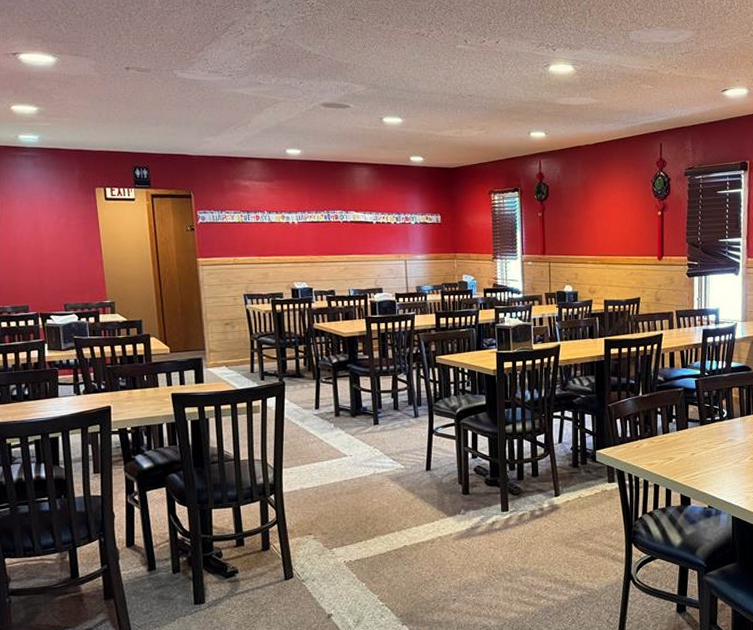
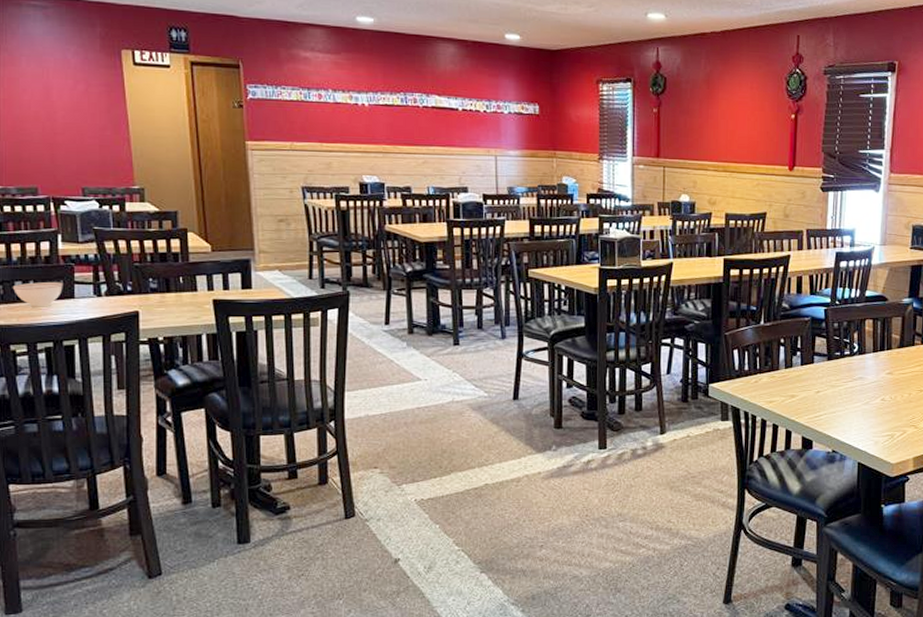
bowl: none [8,384,49,407] -> present [12,281,63,309]

